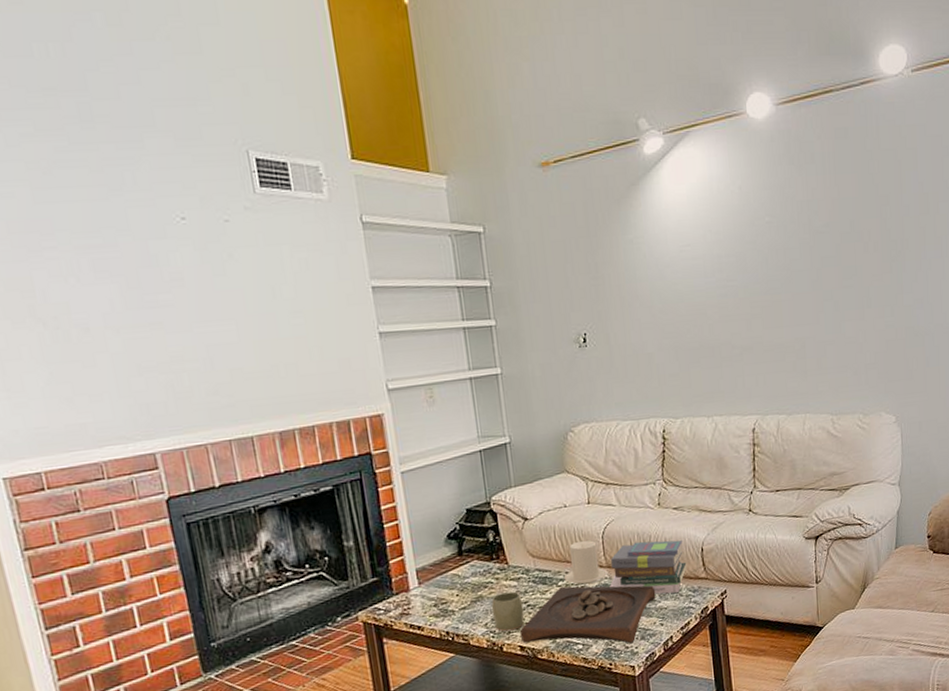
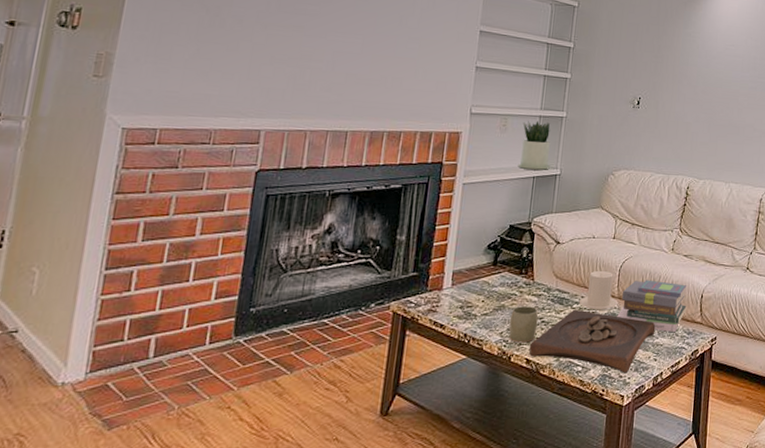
planter: none [453,383,496,444] -> present [517,120,550,170]

